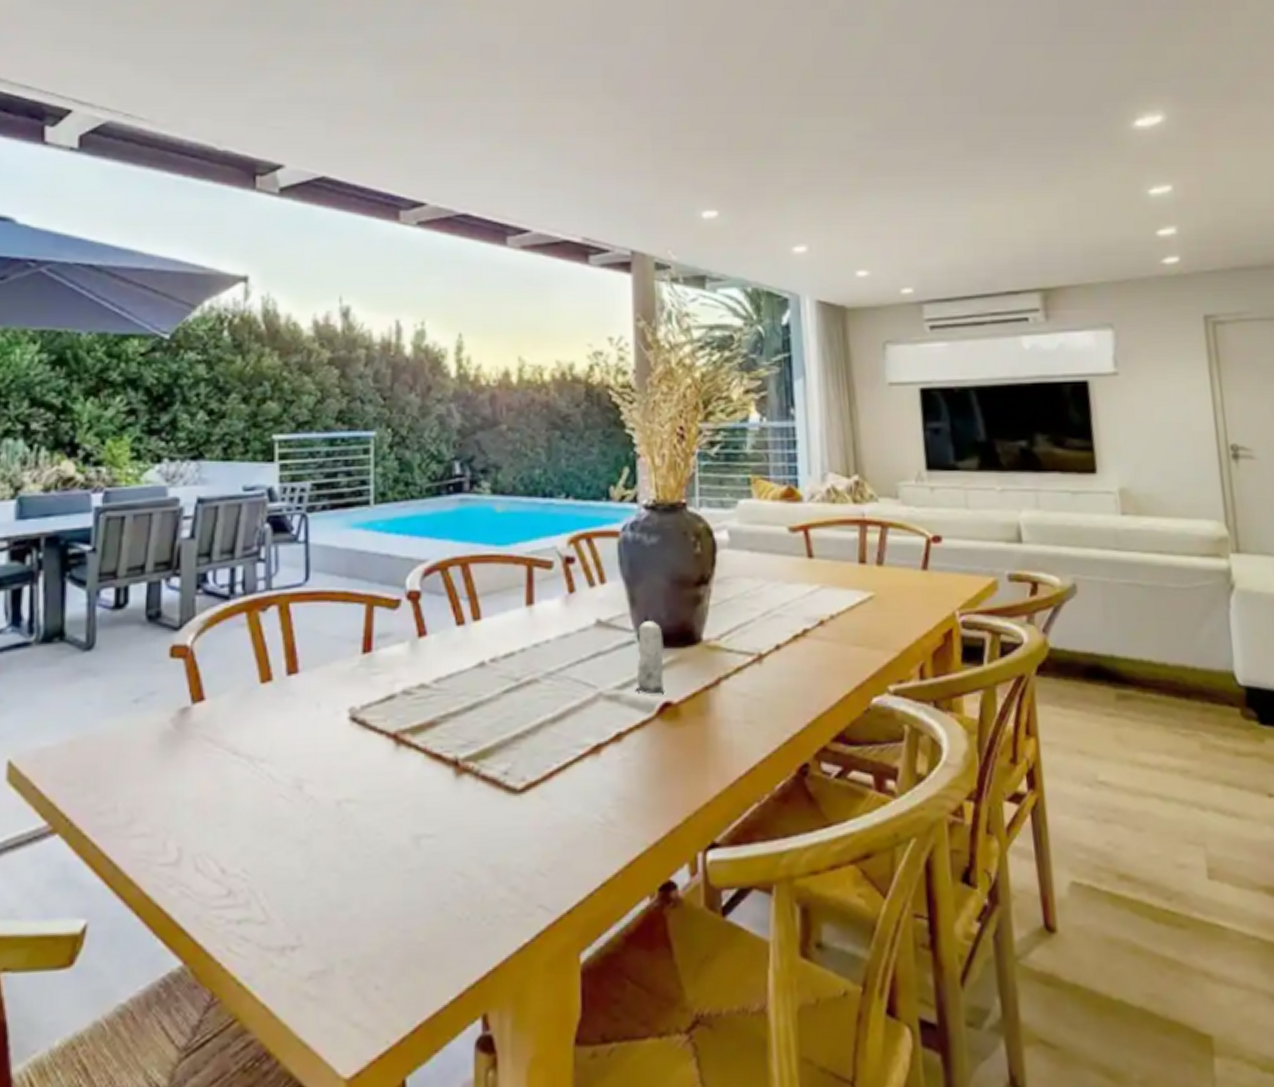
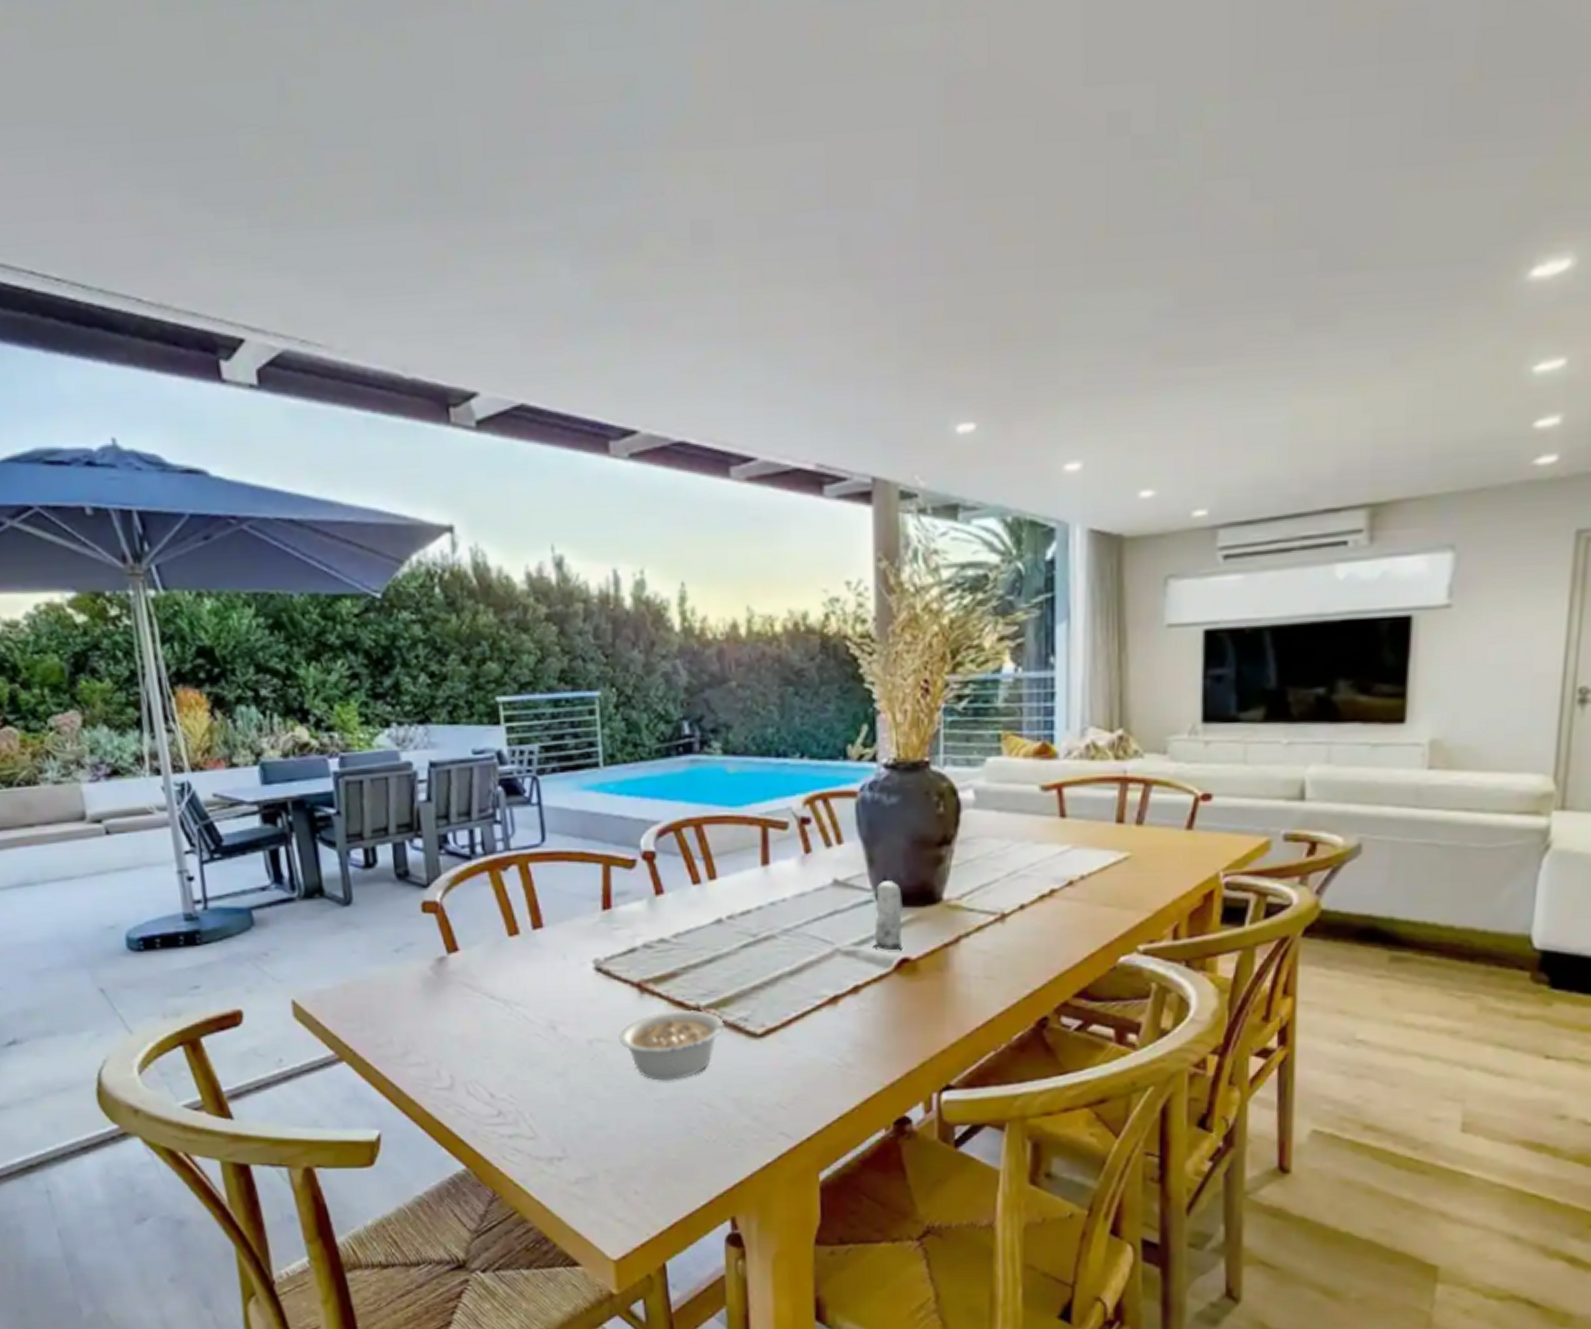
legume: none [369,763,505,847] -> present [618,1009,745,1081]

